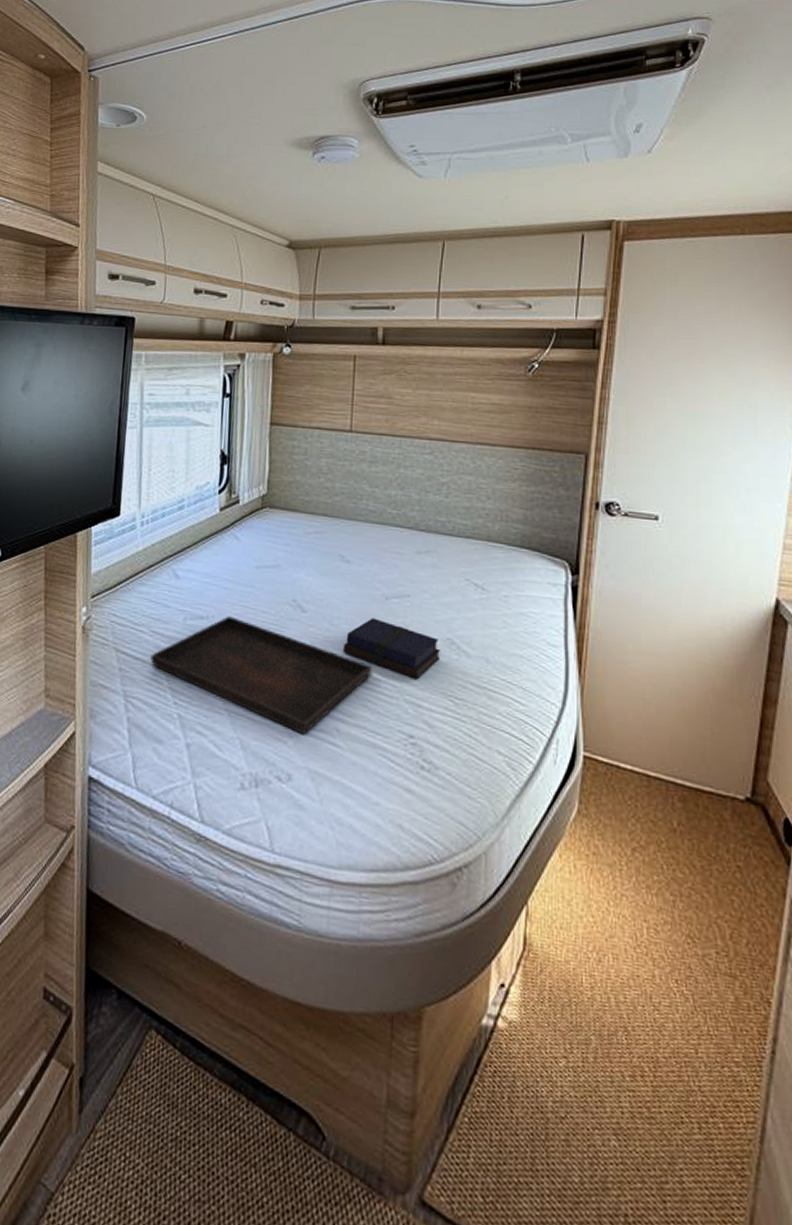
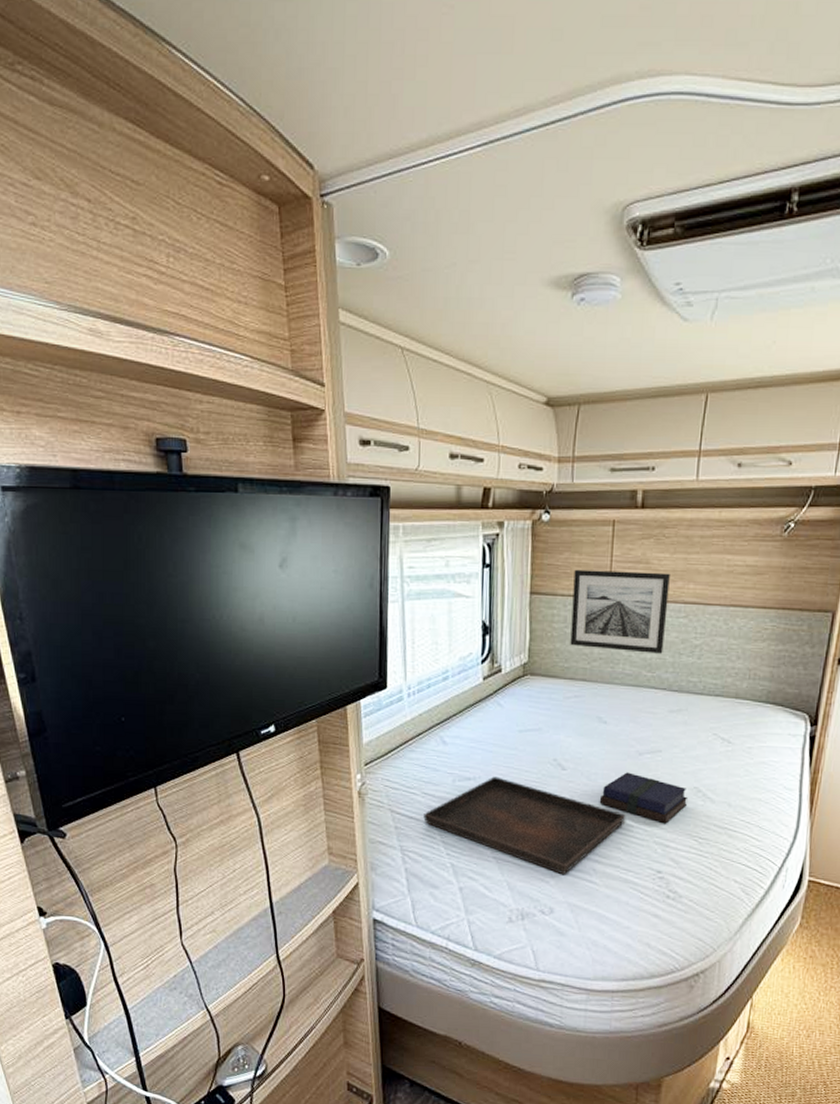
wall art: none [311,402,413,491] -> present [570,569,670,654]

